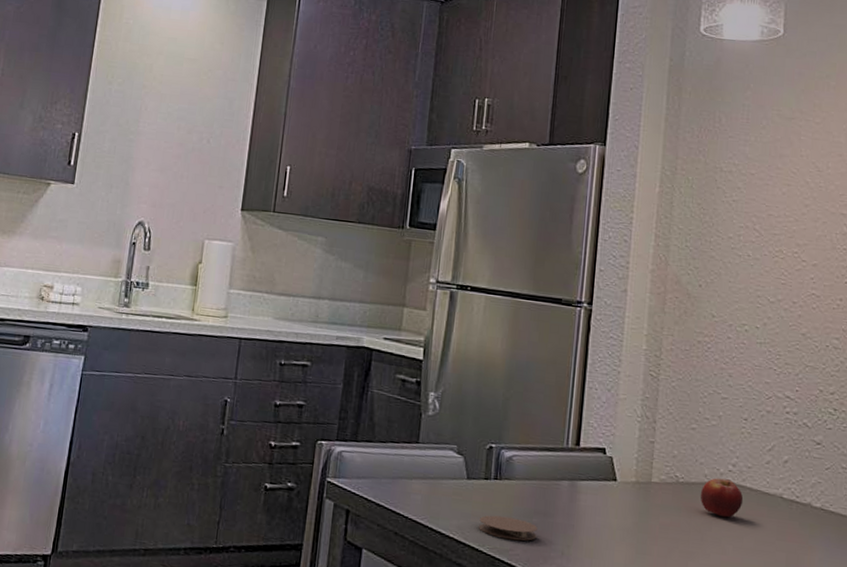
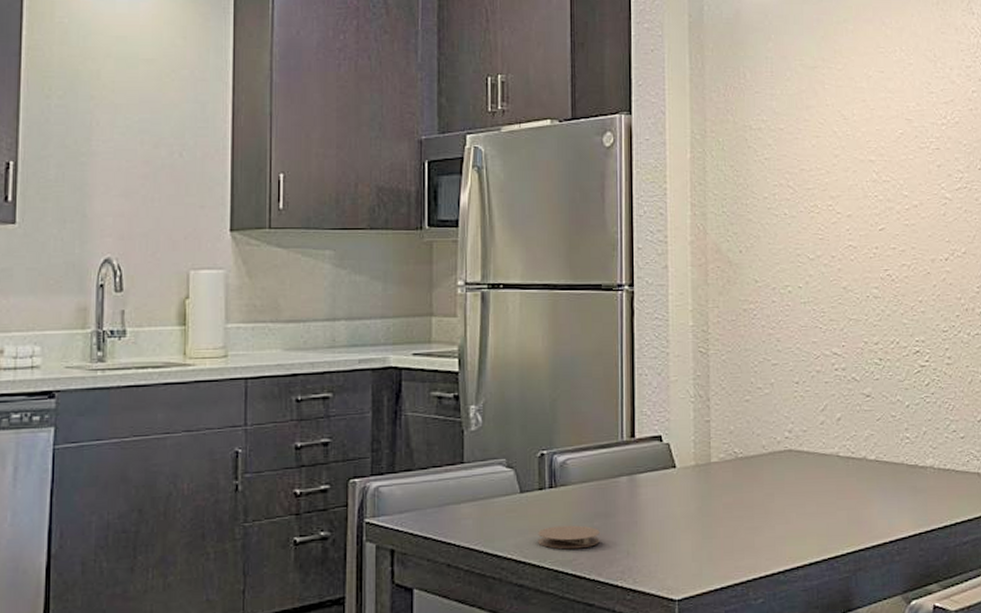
fruit: present [700,478,744,518] -> none [760,447,802,486]

